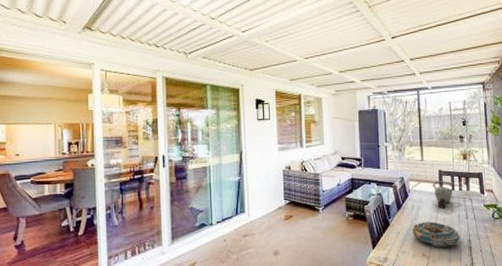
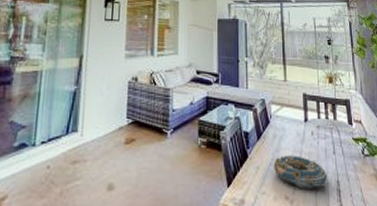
kettle: present [432,181,454,209] -> none [296,106,320,140]

